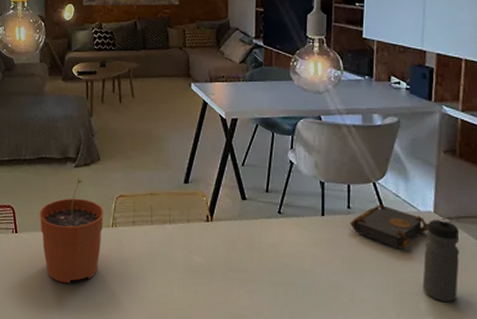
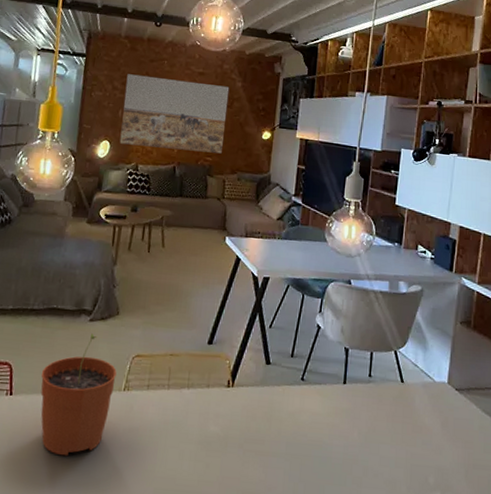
book: present [350,204,429,249] -> none [370,373,443,420]
water bottle: present [422,217,460,302] -> none [433,388,469,475]

